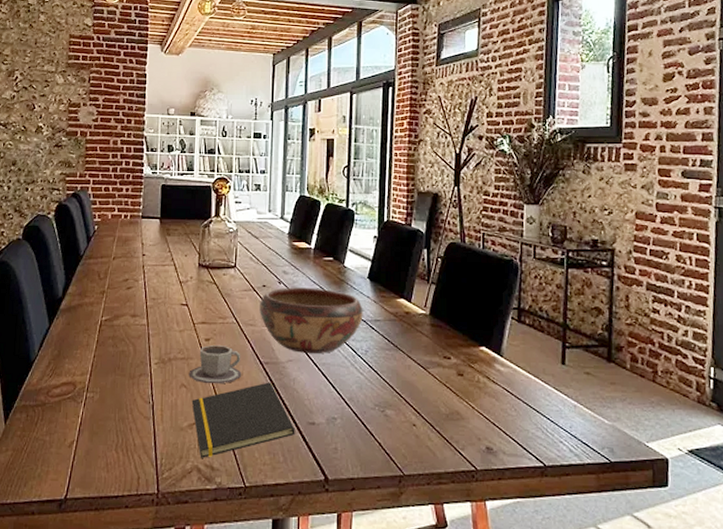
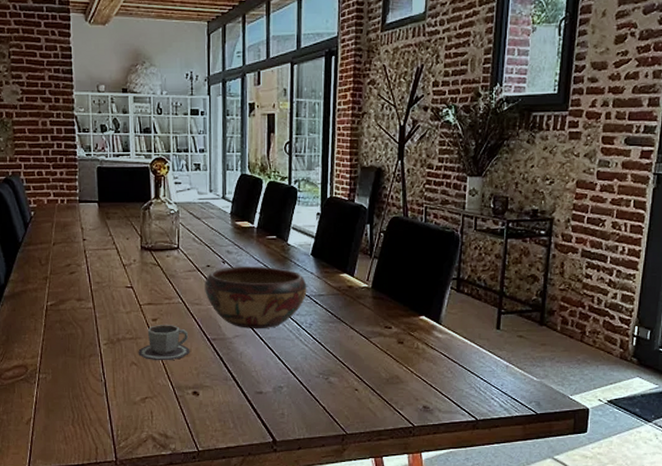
notepad: present [191,382,295,458] -> none [142,357,244,428]

